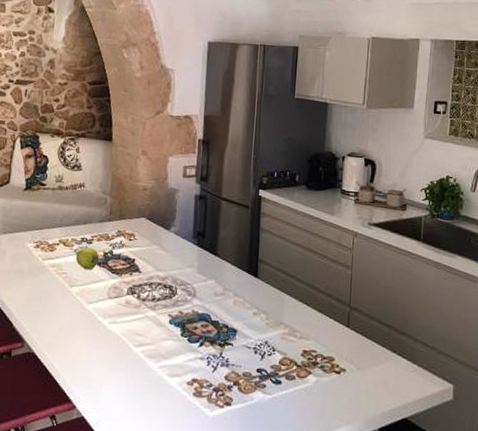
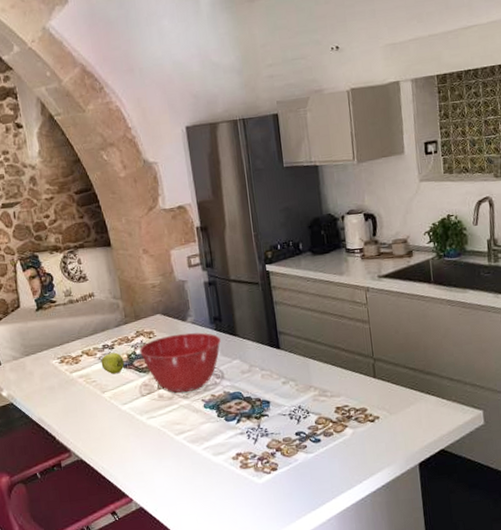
mixing bowl: none [117,241,200,303] -> present [139,332,221,393]

